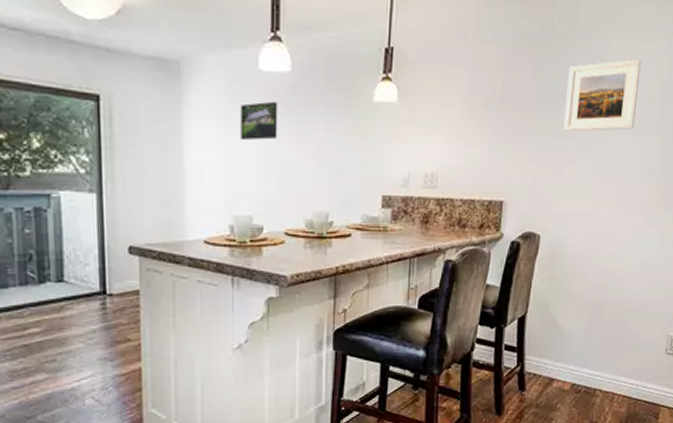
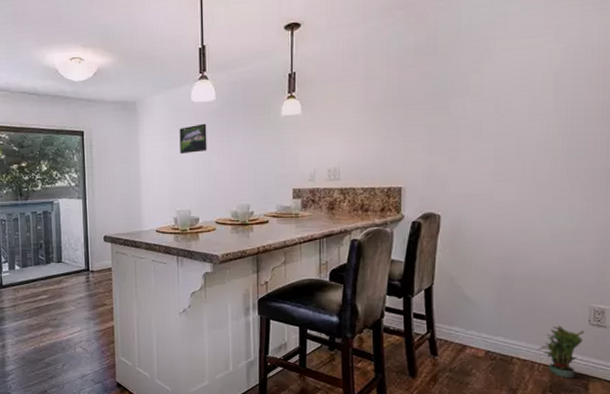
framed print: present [563,59,642,132] -> none [455,54,531,123]
potted plant: none [619,355,660,409] -> present [538,325,584,378]

